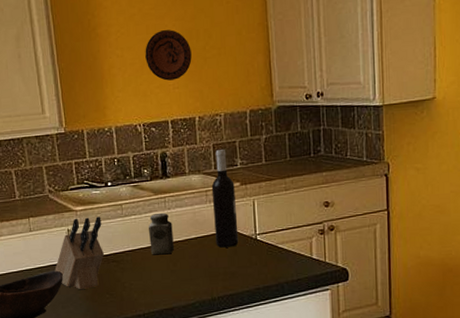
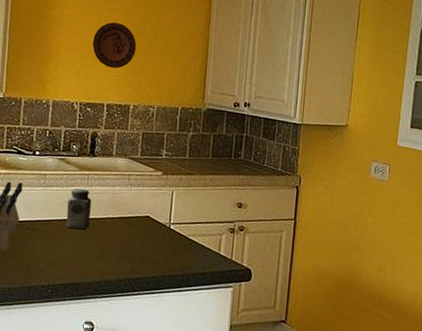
wine bottle: present [211,149,239,248] -> none [130,138,157,232]

